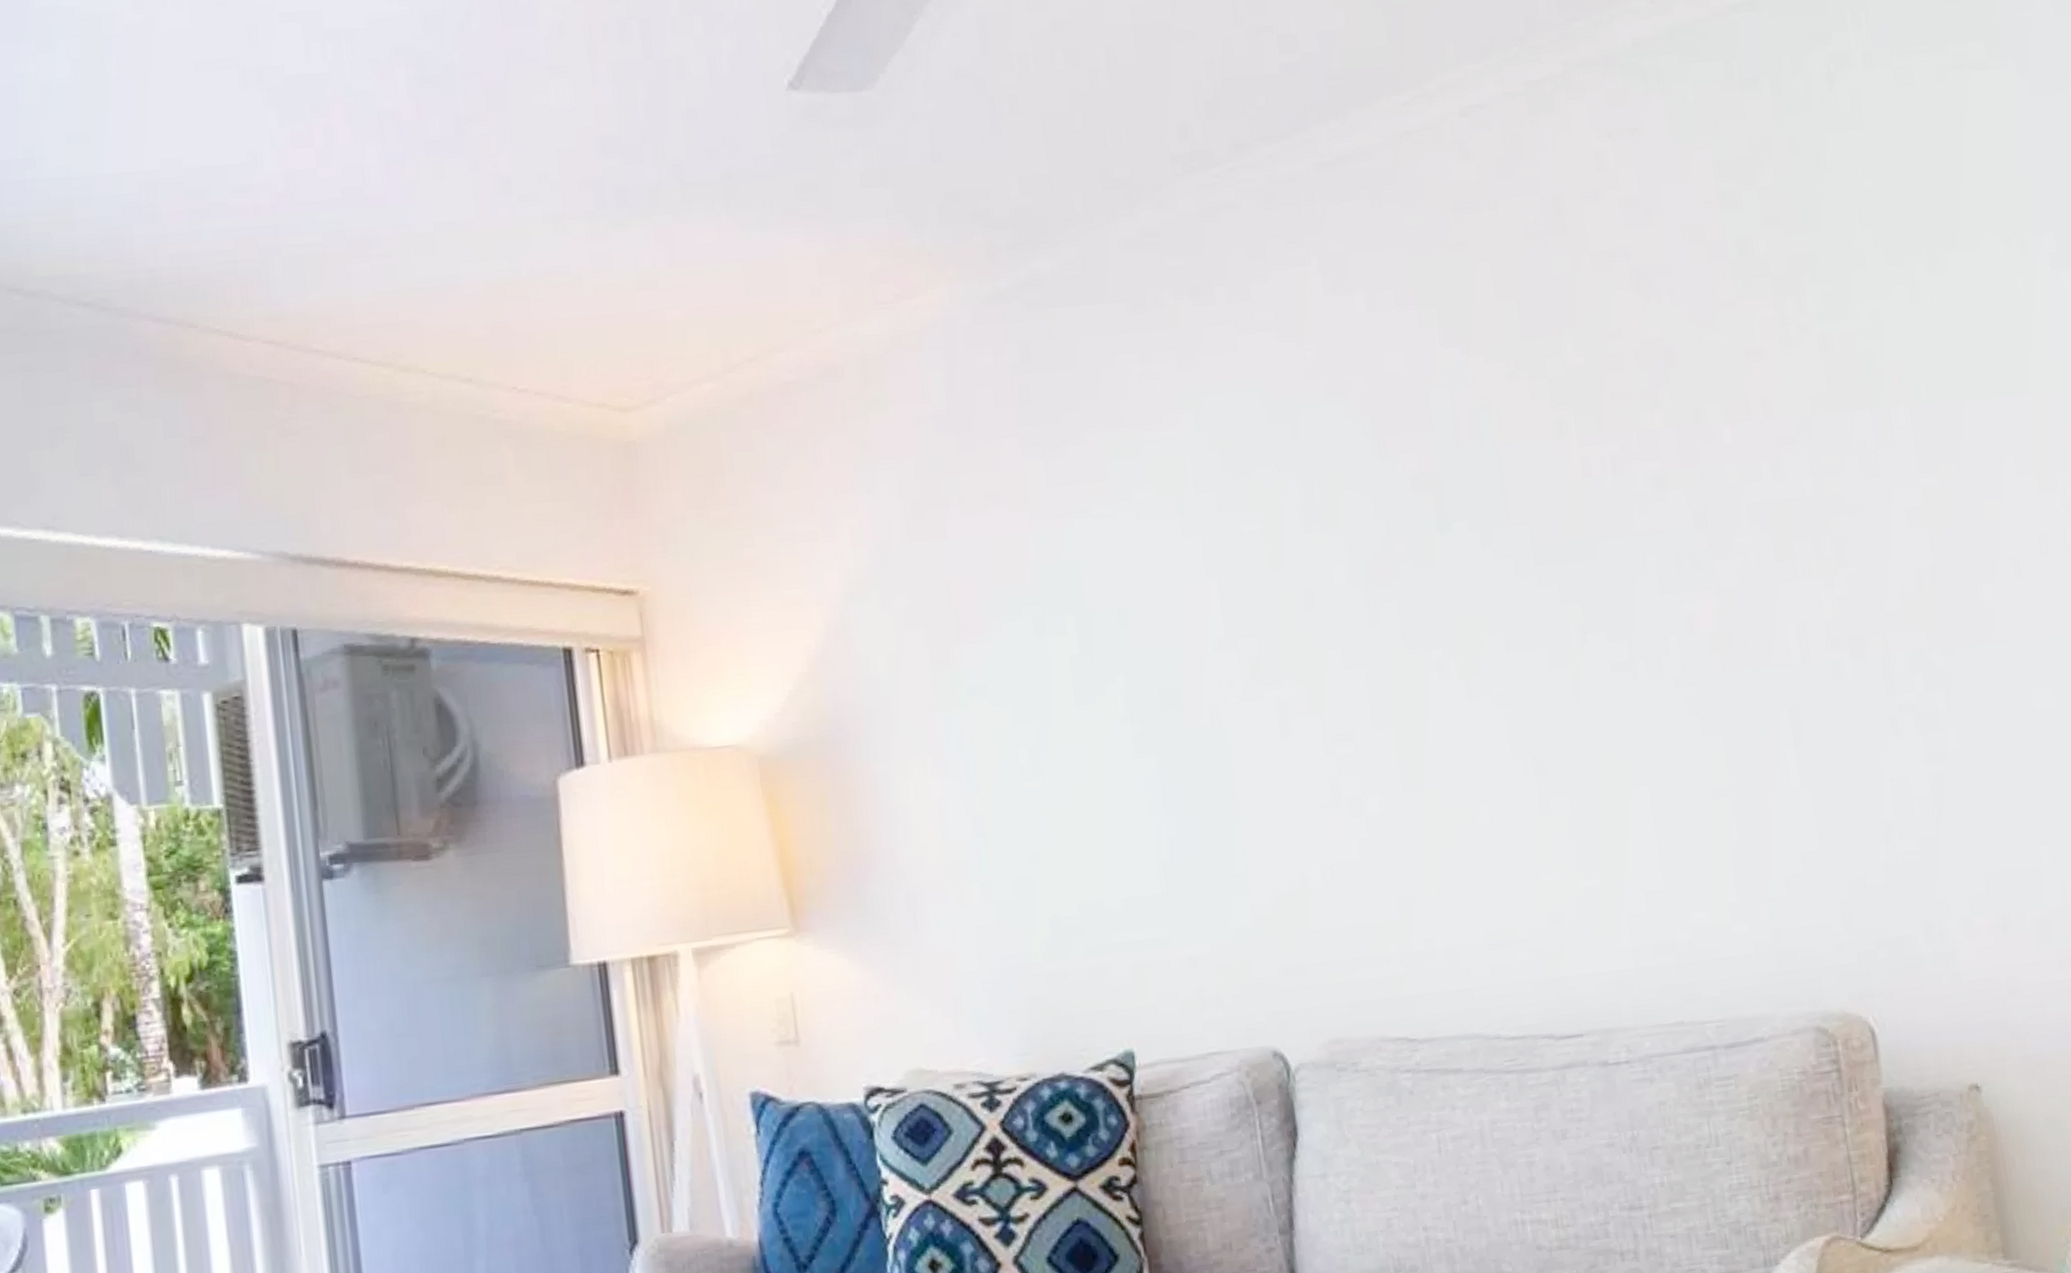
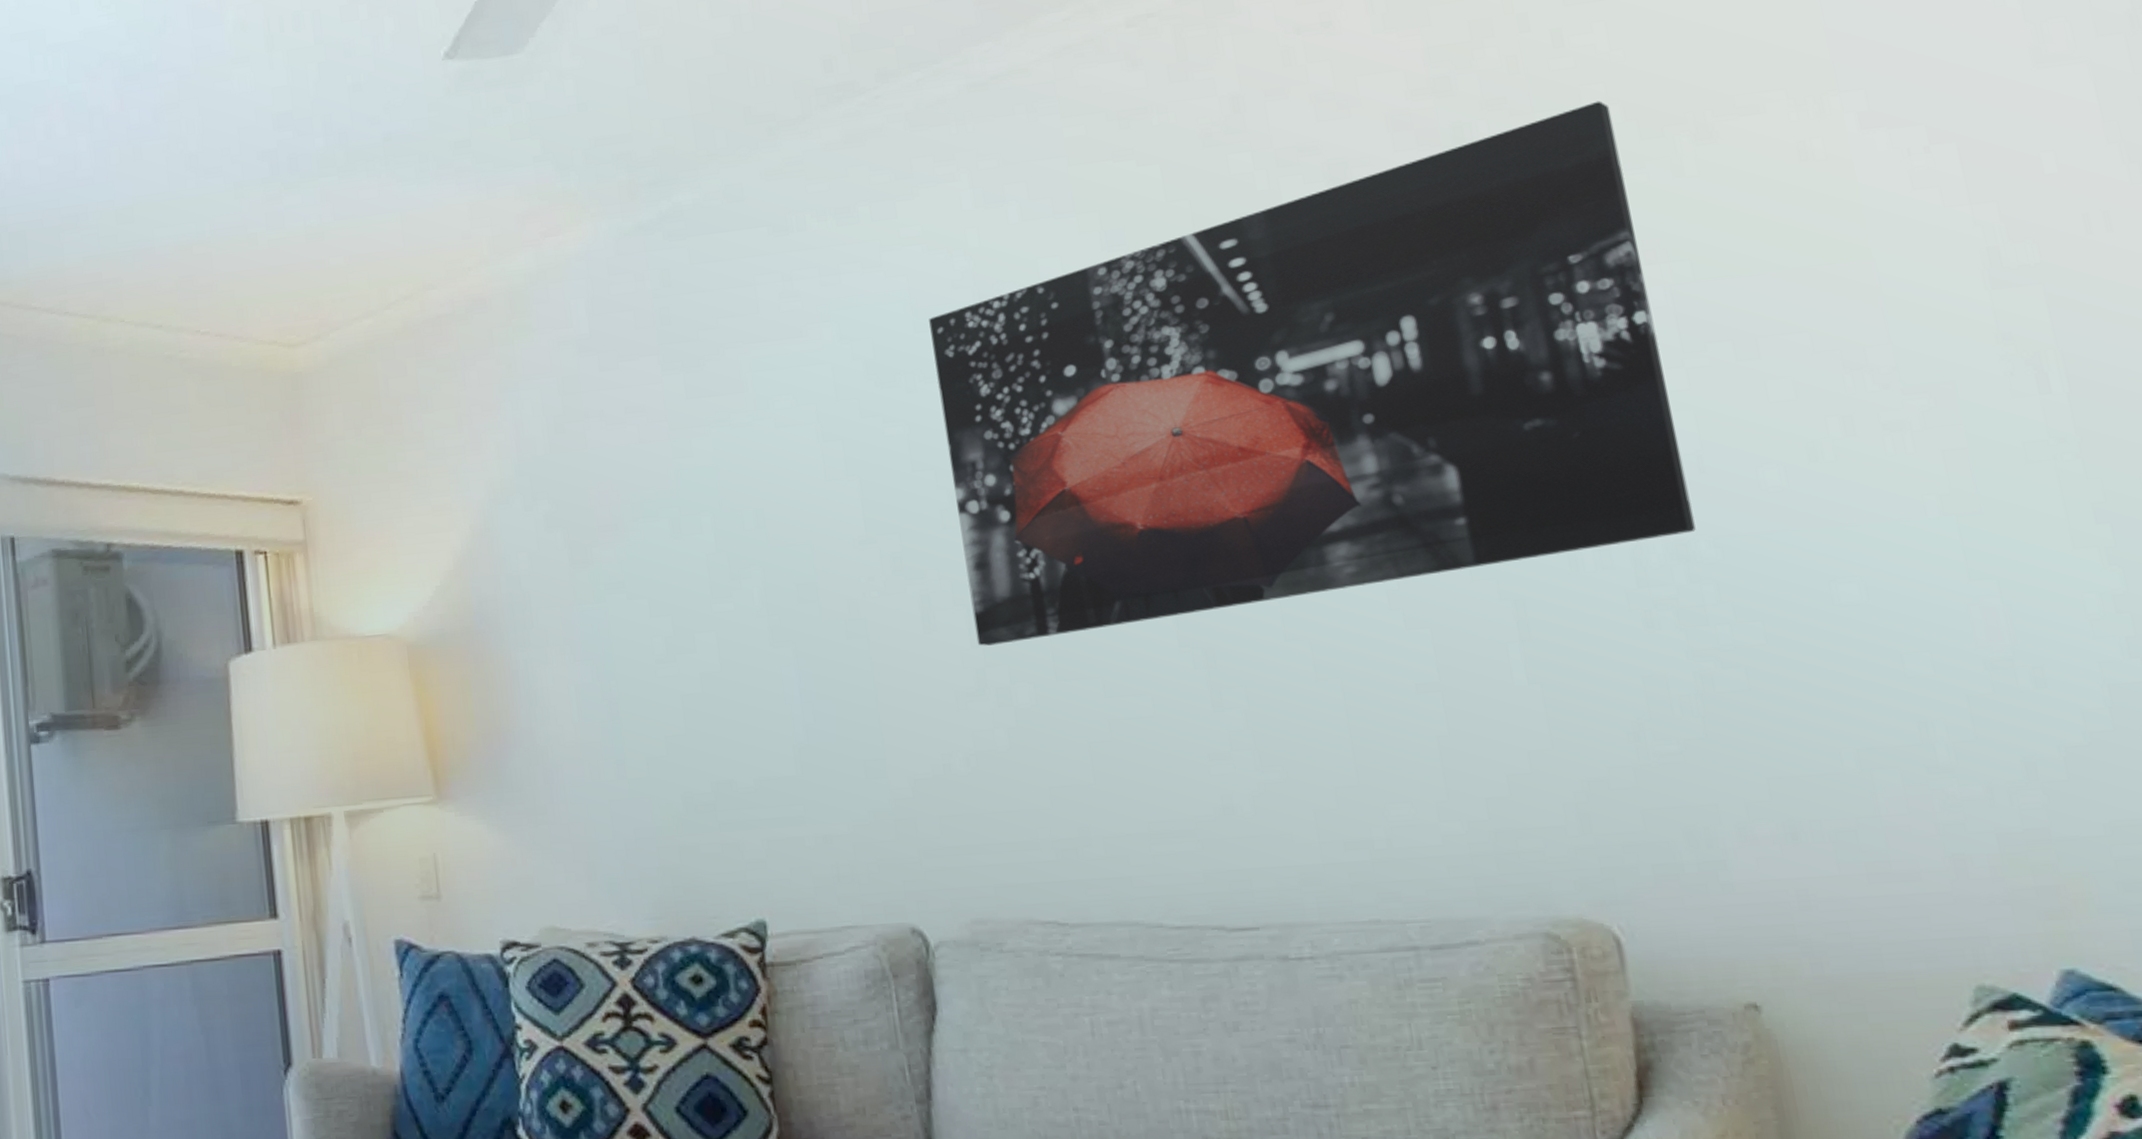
wall art: none [1282,225,1930,755] -> present [929,100,1696,646]

